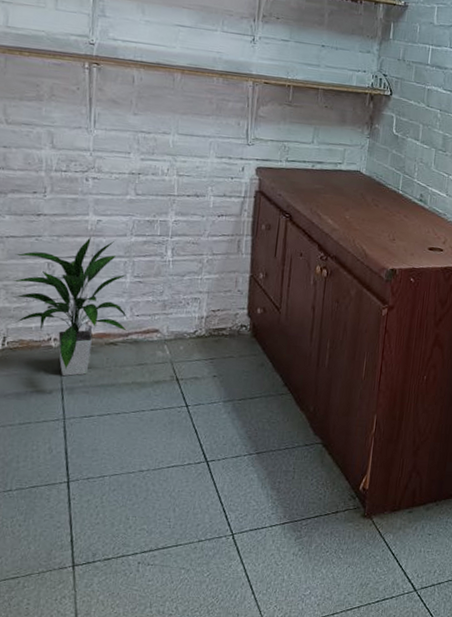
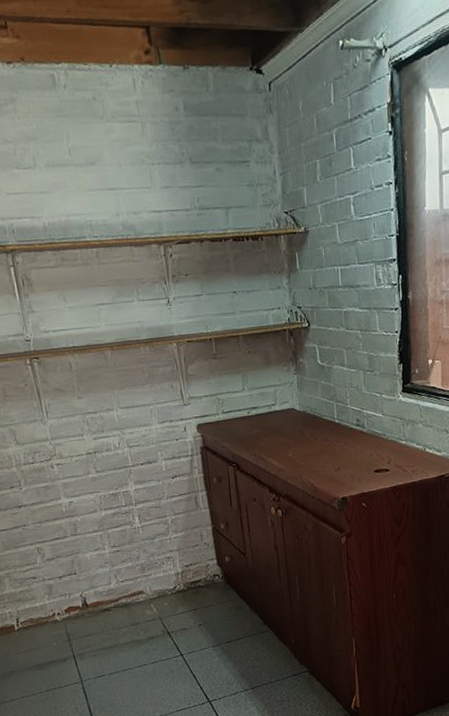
indoor plant: present [12,236,127,376] -> none [9,517,116,644]

